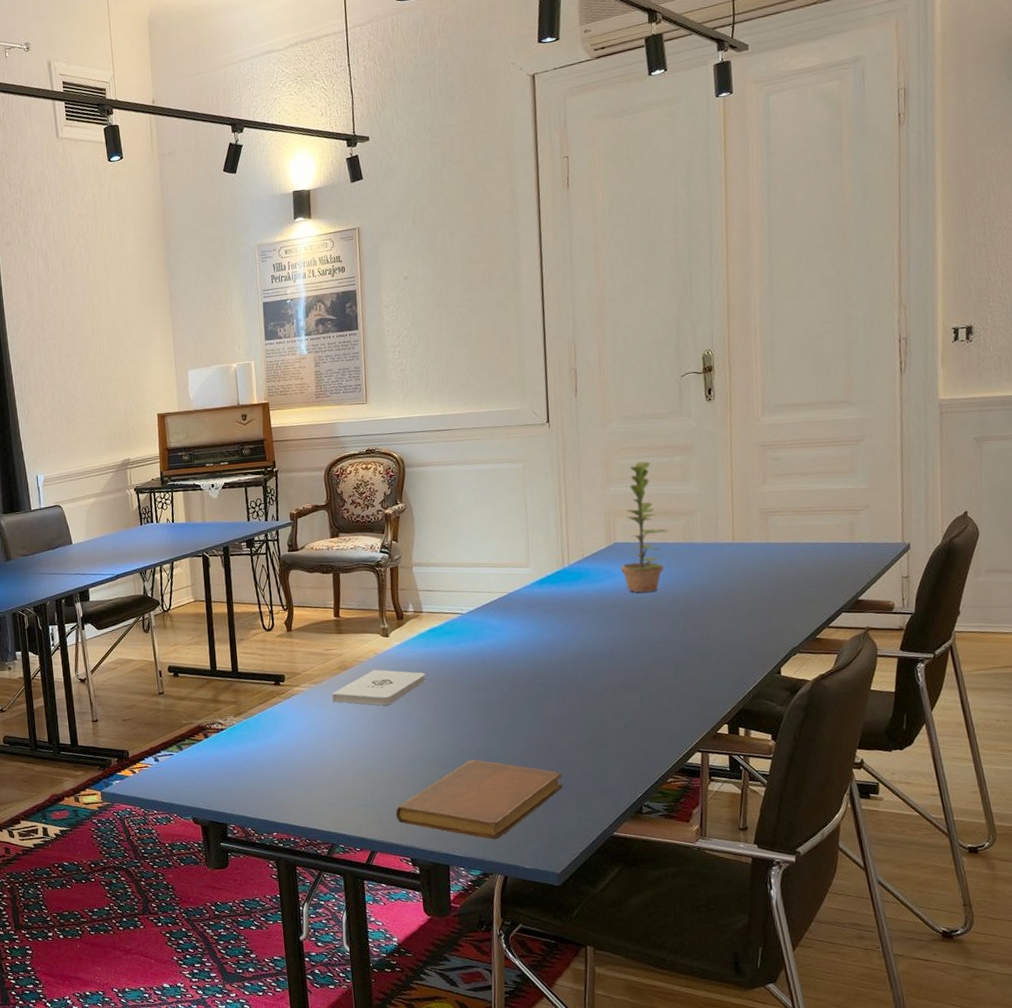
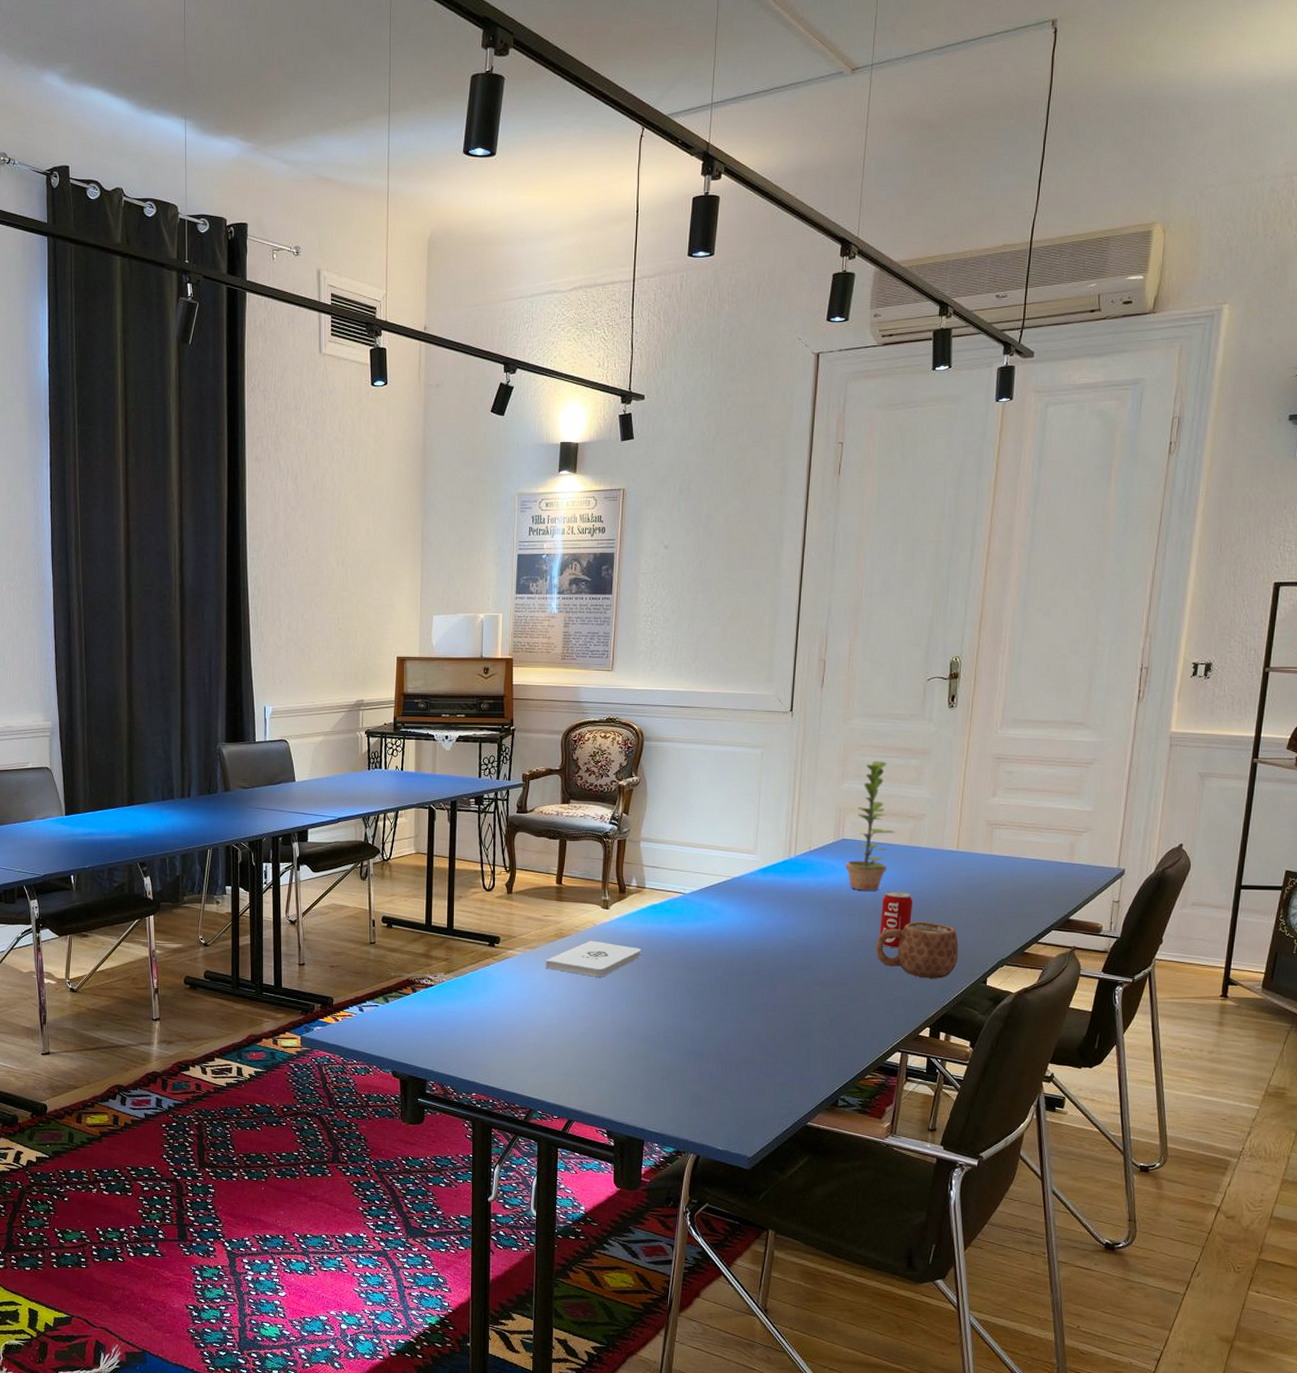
notebook: present [395,759,563,840] -> none [596,1038,764,1119]
mug: none [661,617,748,675] -> present [876,921,958,979]
beverage can: none [662,589,695,648] -> present [880,891,912,949]

